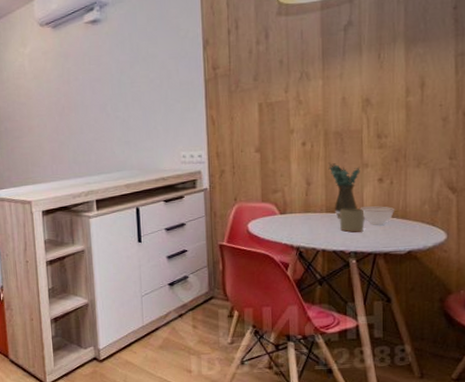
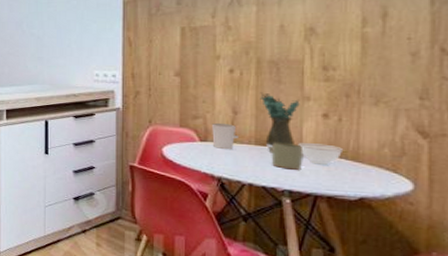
cup: none [290,194,313,220] -> present [212,122,240,150]

